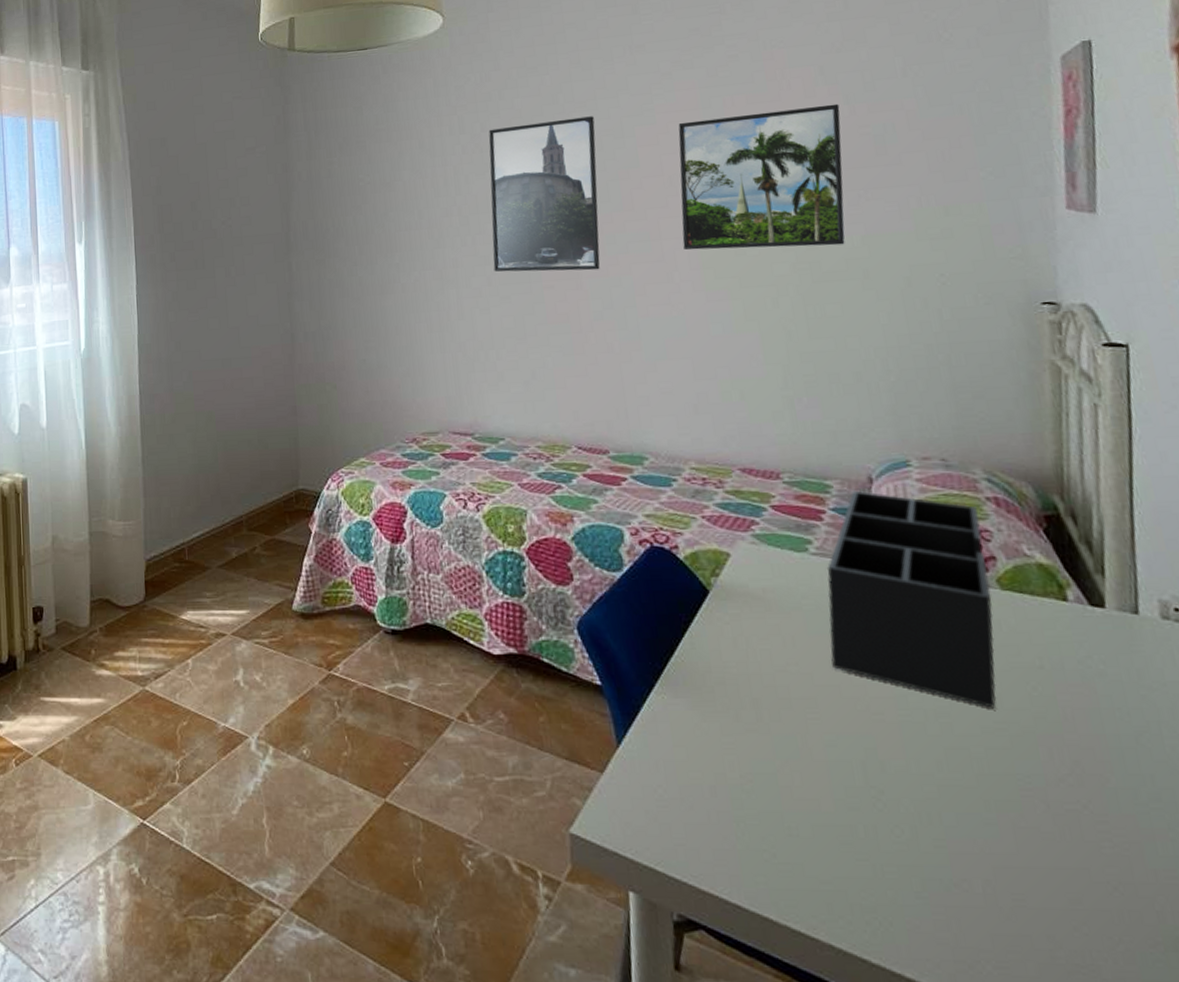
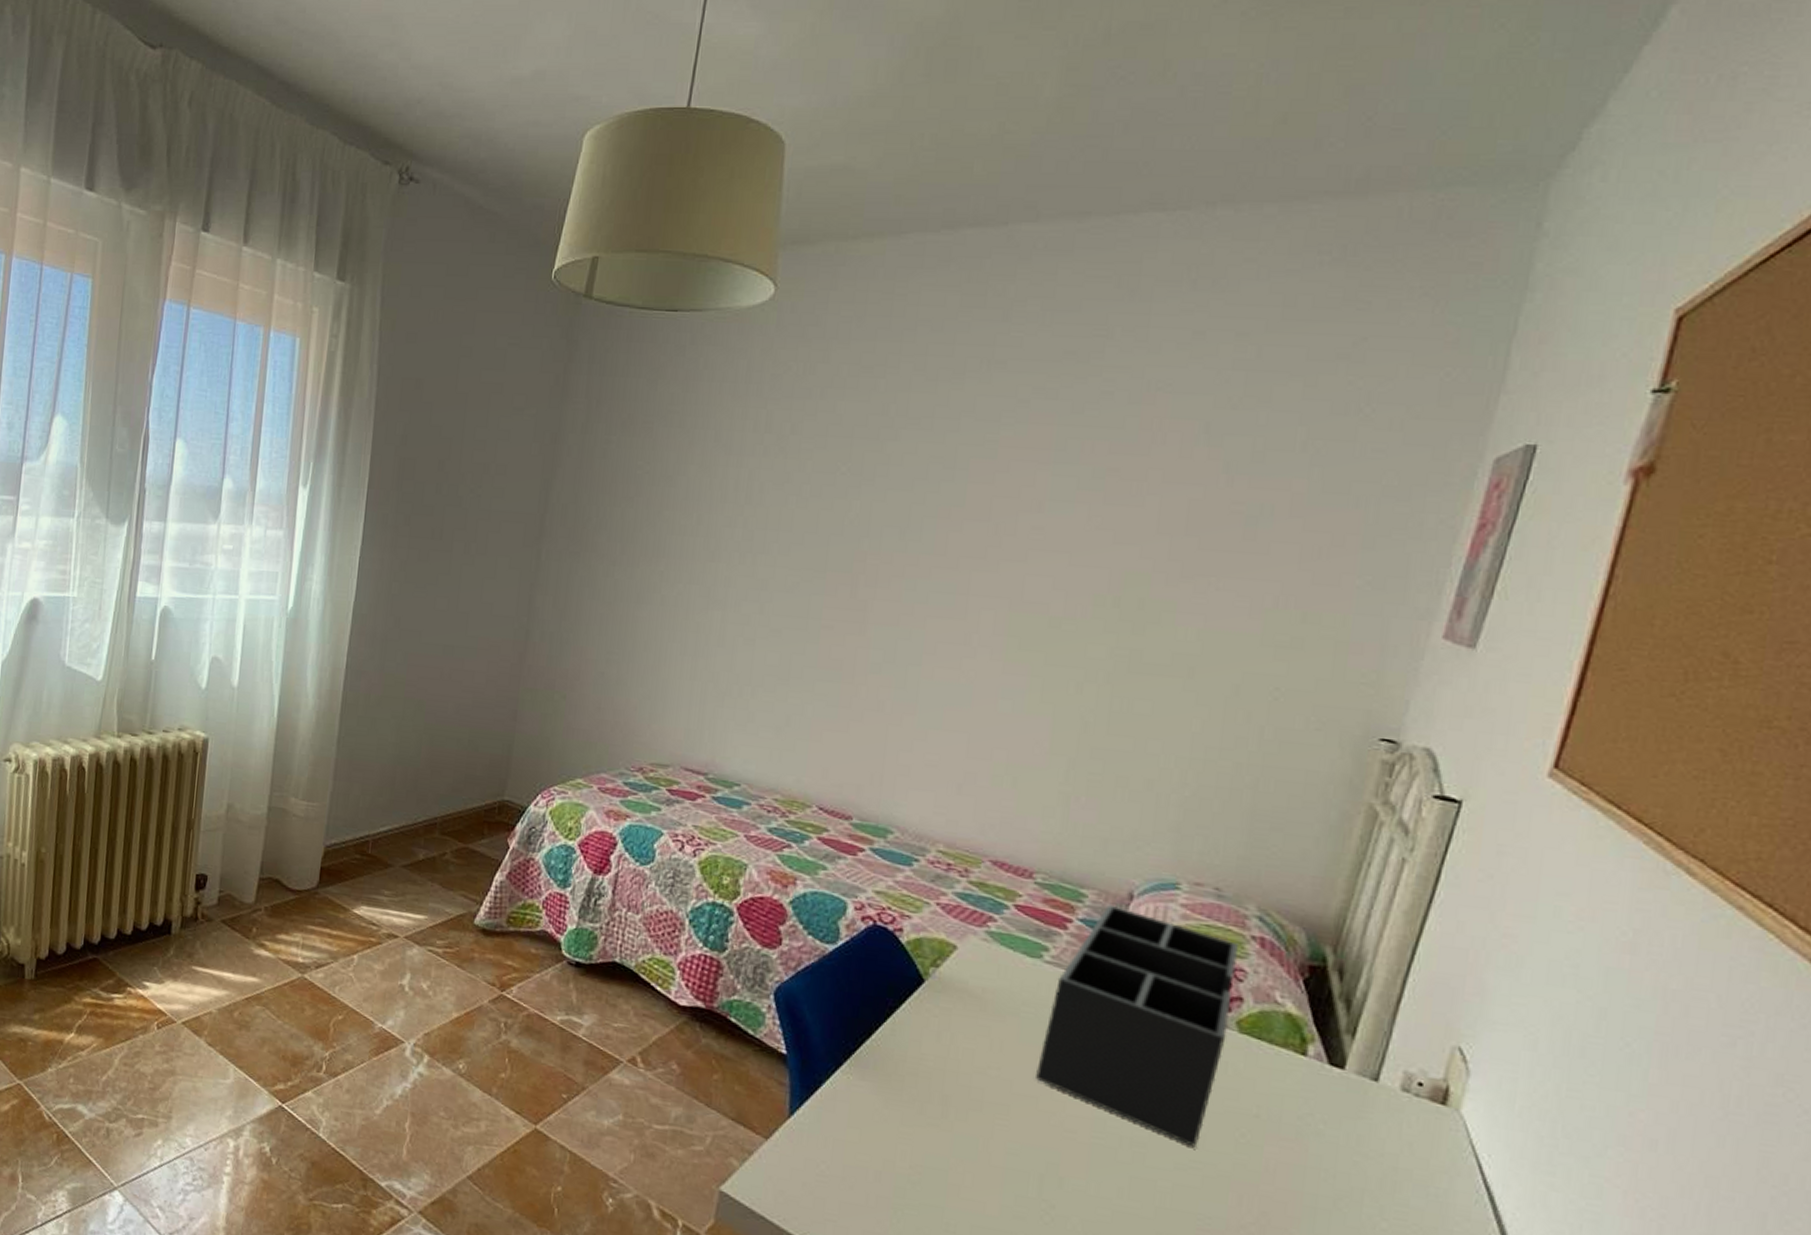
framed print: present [488,116,600,272] -> none [769,433,926,617]
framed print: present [678,103,845,250] -> none [991,462,1216,636]

